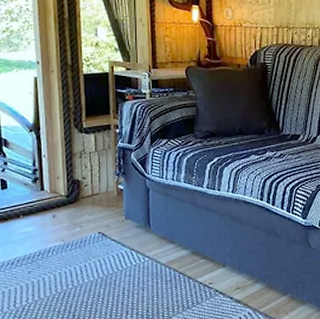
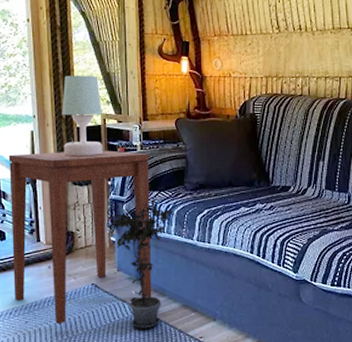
side table: none [10,98,161,274] -> present [8,150,152,324]
table lamp: none [67,21,110,103] -> present [62,75,102,155]
potted plant: none [116,146,187,277] -> present [109,198,177,329]

